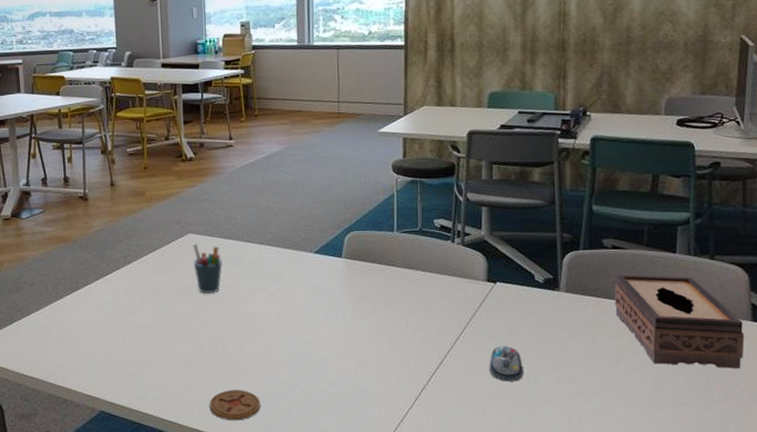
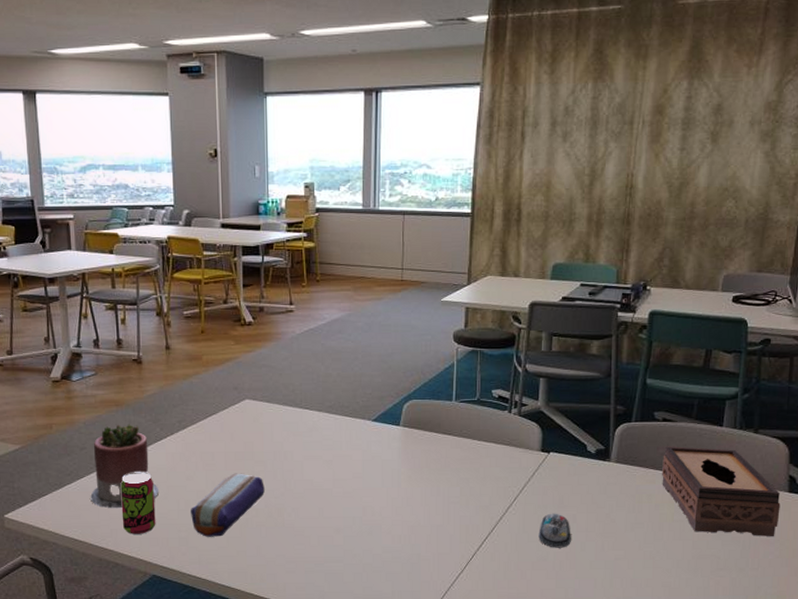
succulent planter: none [39,260,105,344] -> present [90,424,159,509]
beverage can: none [68,307,103,370] -> present [120,472,156,534]
pencil case: none [137,307,209,372] -> present [191,473,265,537]
pen holder: present [192,243,223,293] -> none [249,409,280,459]
coaster: present [209,390,261,421] -> none [263,555,314,585]

